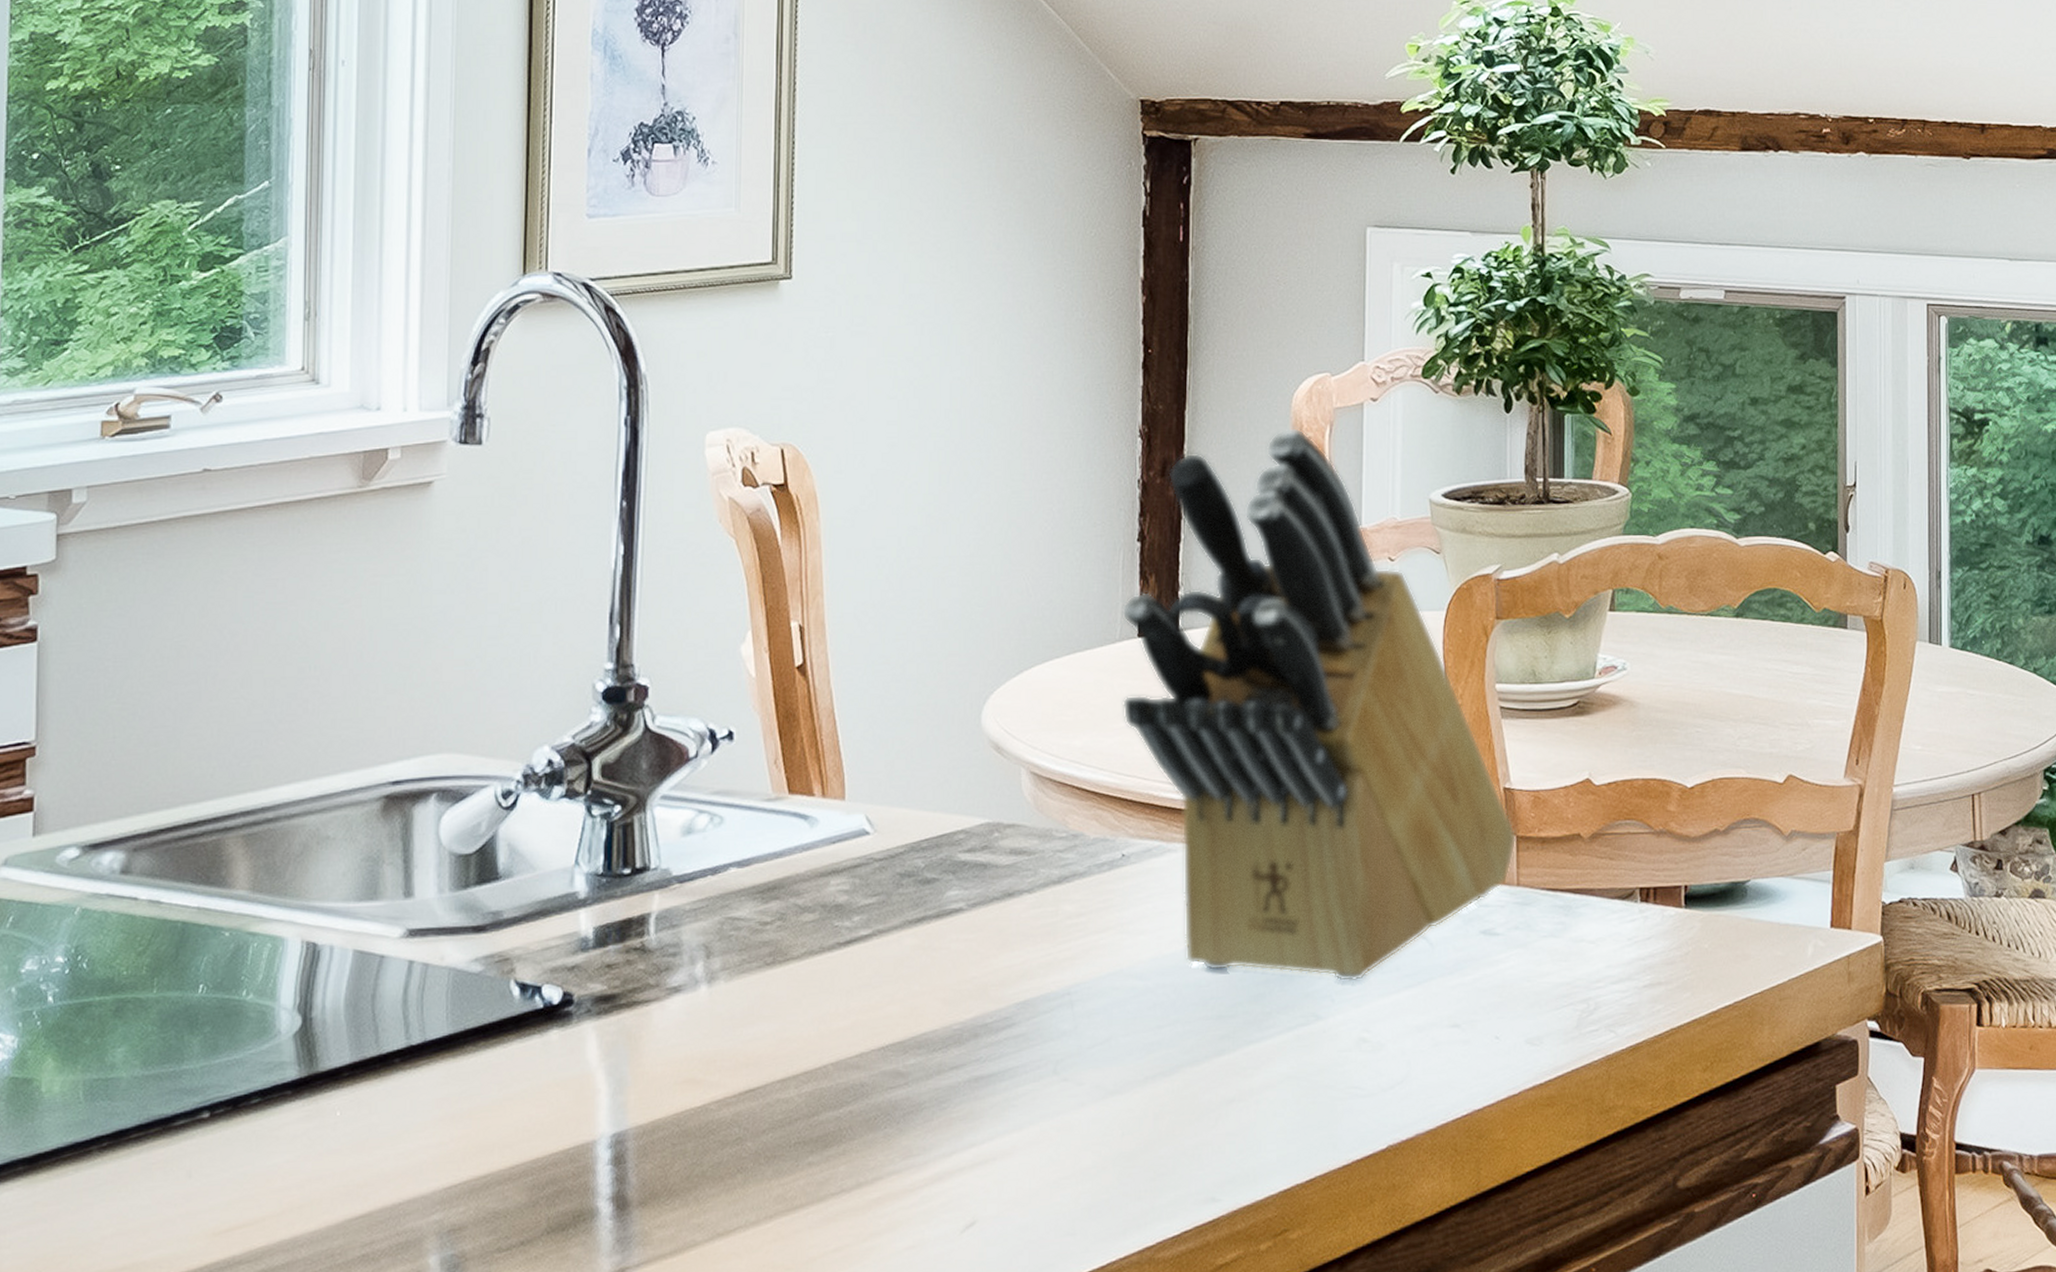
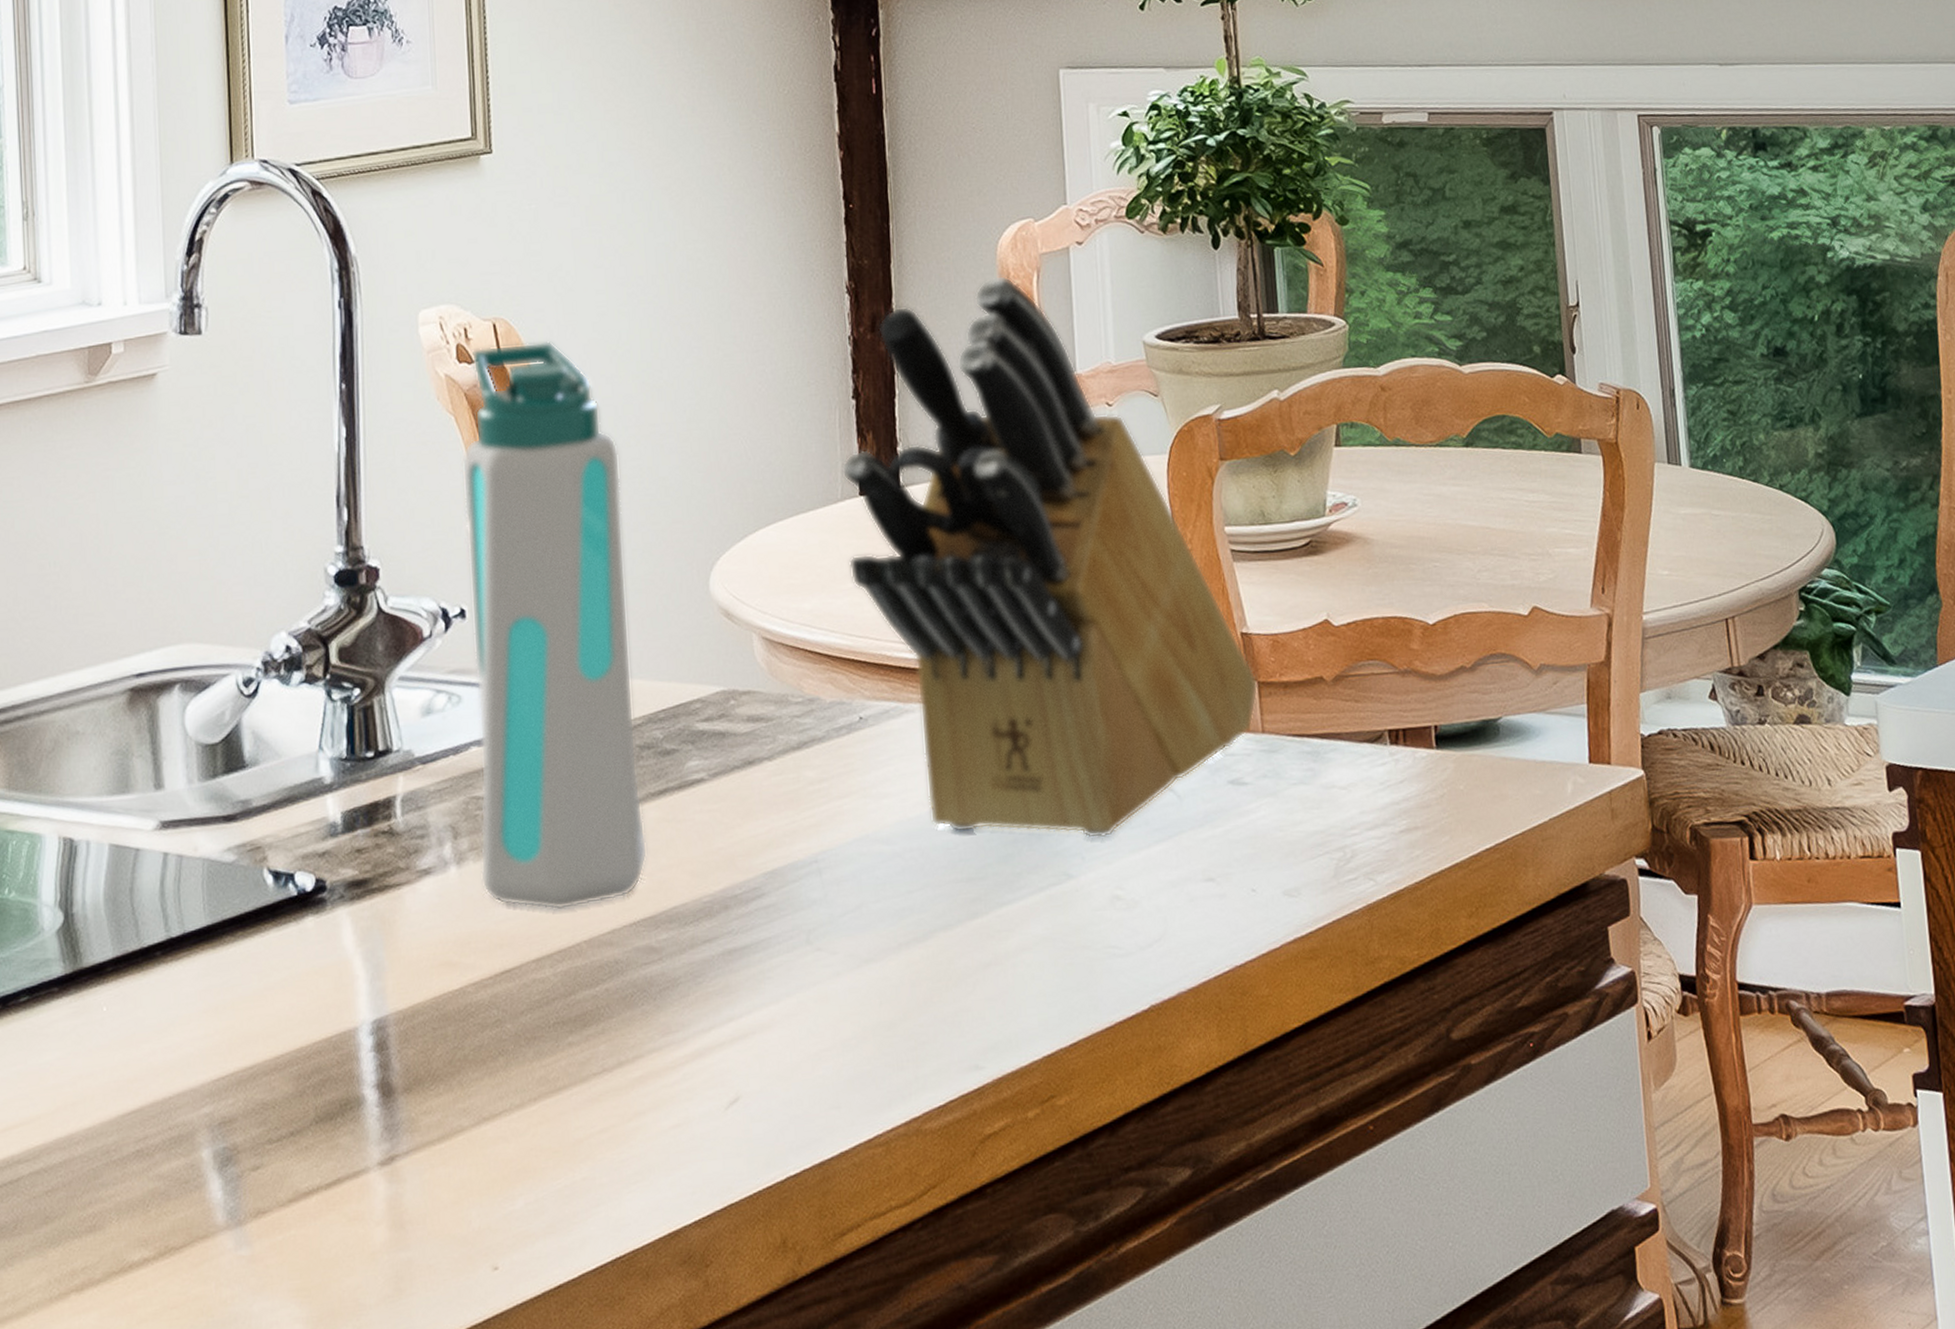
water bottle: none [730,469,901,1032] -> present [461,341,648,911]

